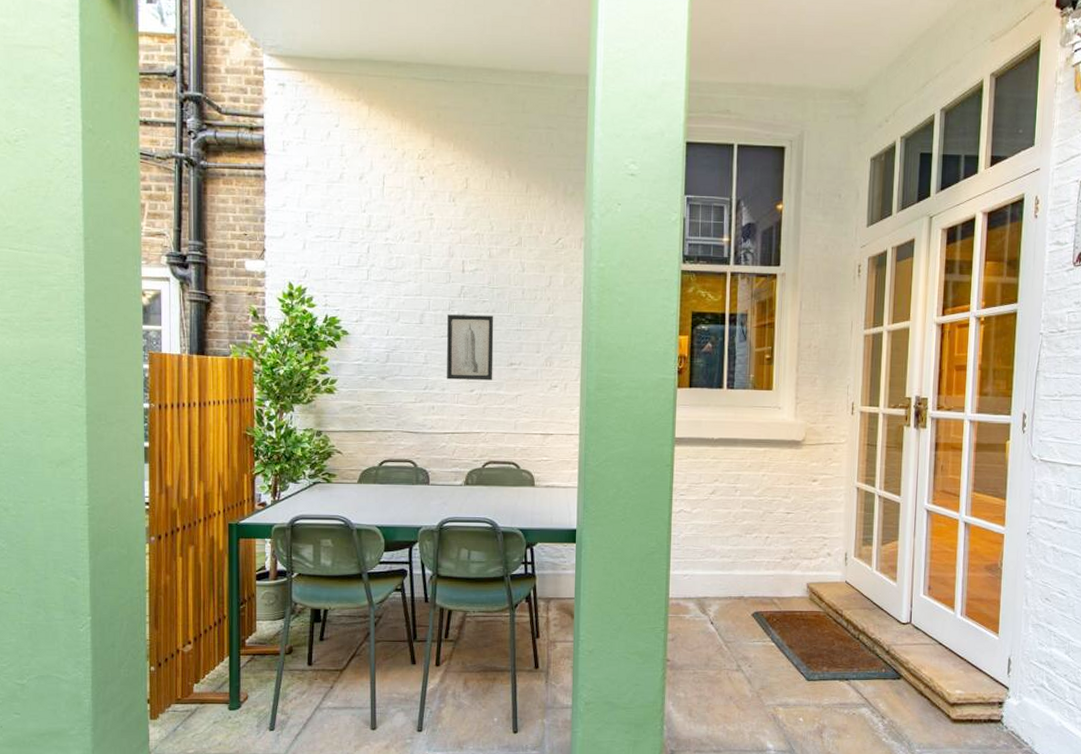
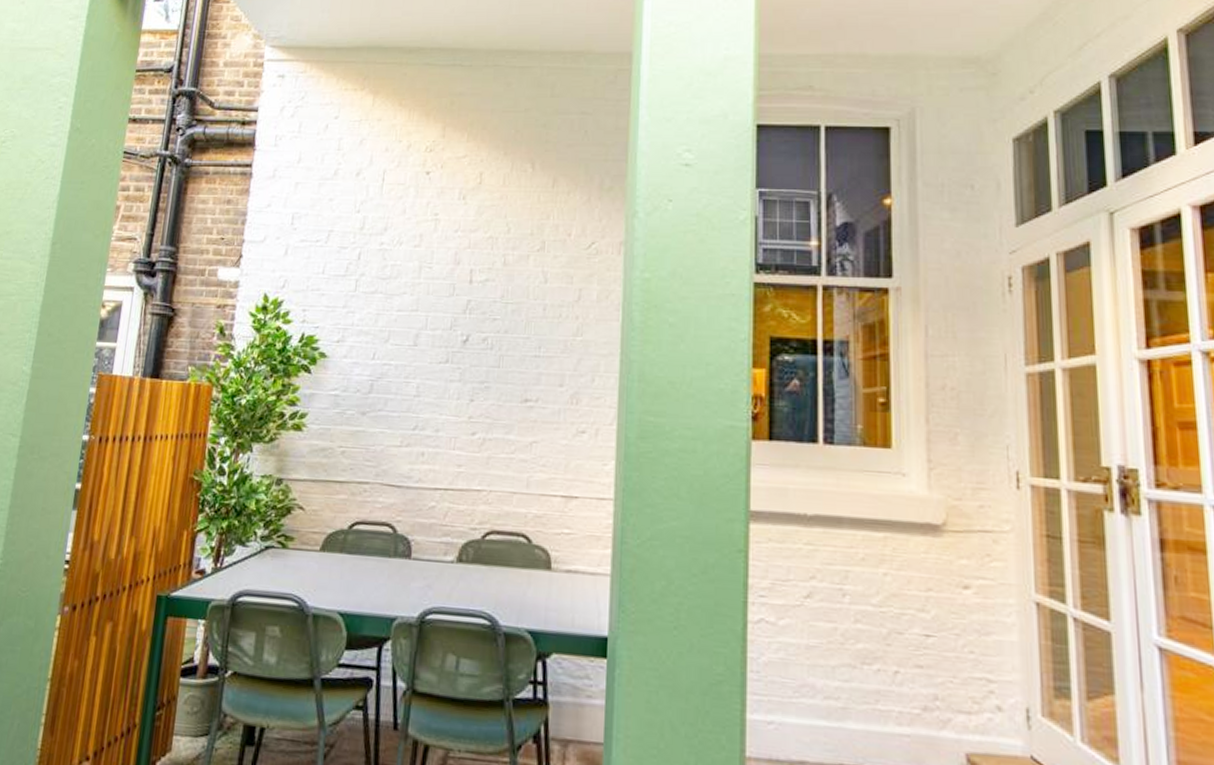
wall art: present [447,314,494,381] -> none [442,335,506,421]

